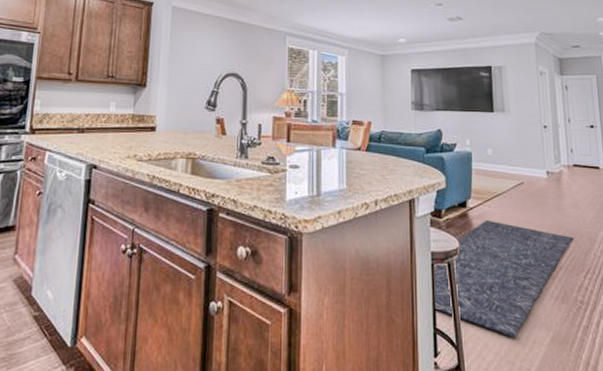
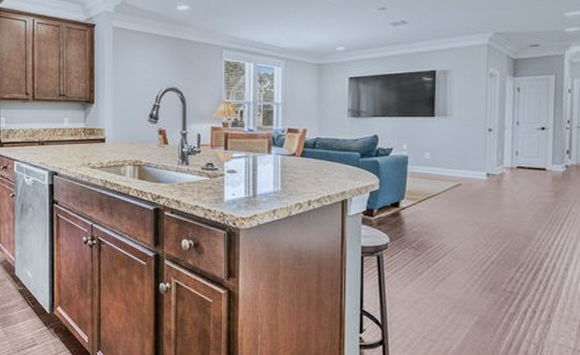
rug: present [433,221,574,337] -> none [361,219,509,320]

